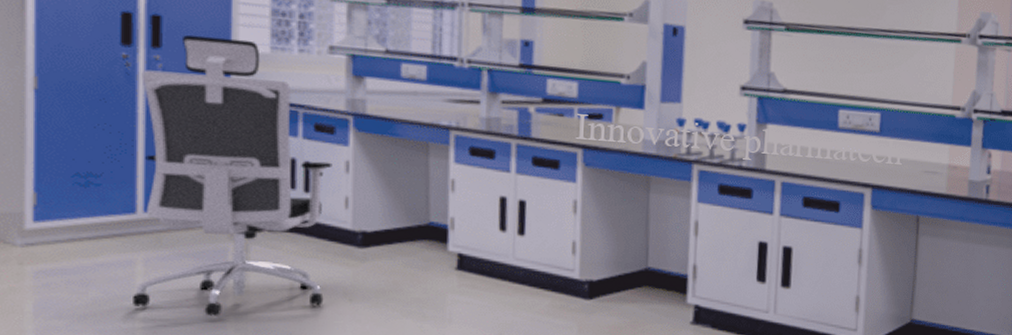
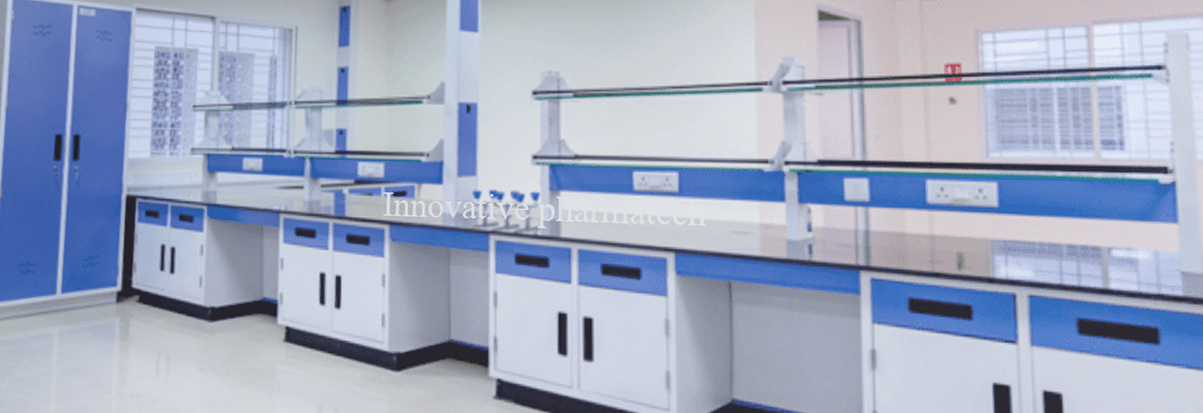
office chair: present [133,34,333,316] -> none [50,148,191,382]

